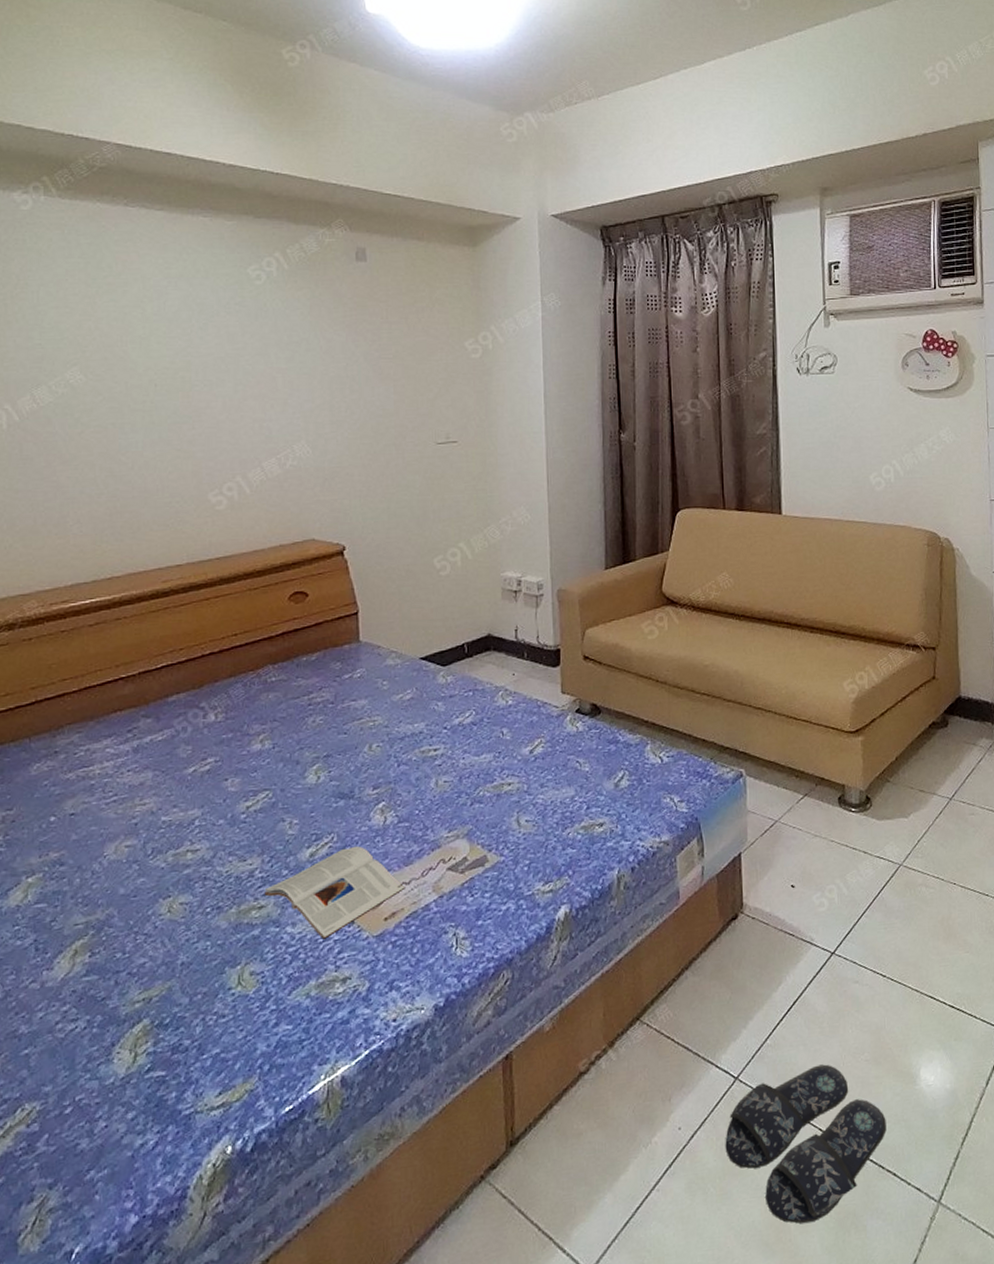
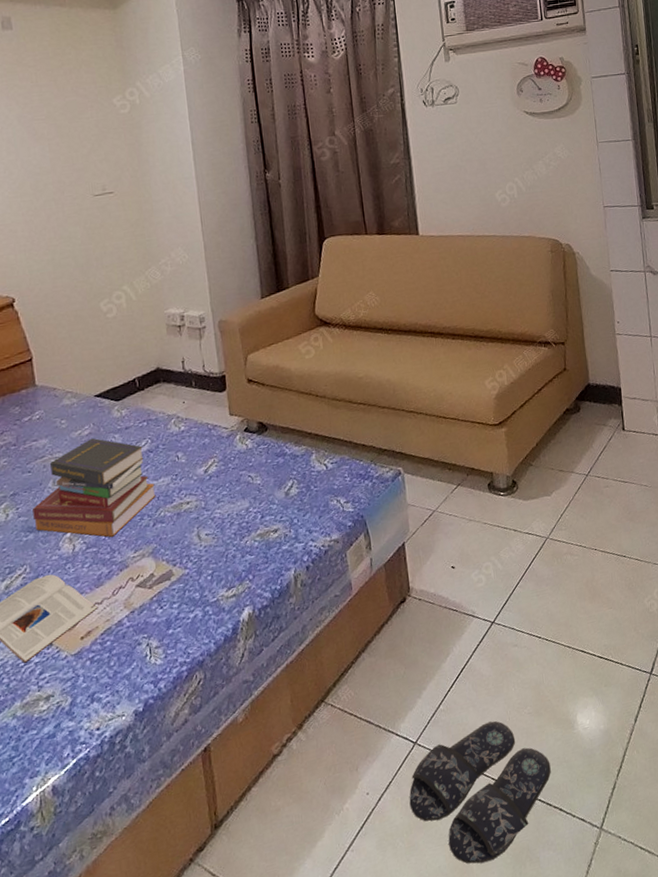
books: none [345,703,476,814] -> present [32,438,156,538]

